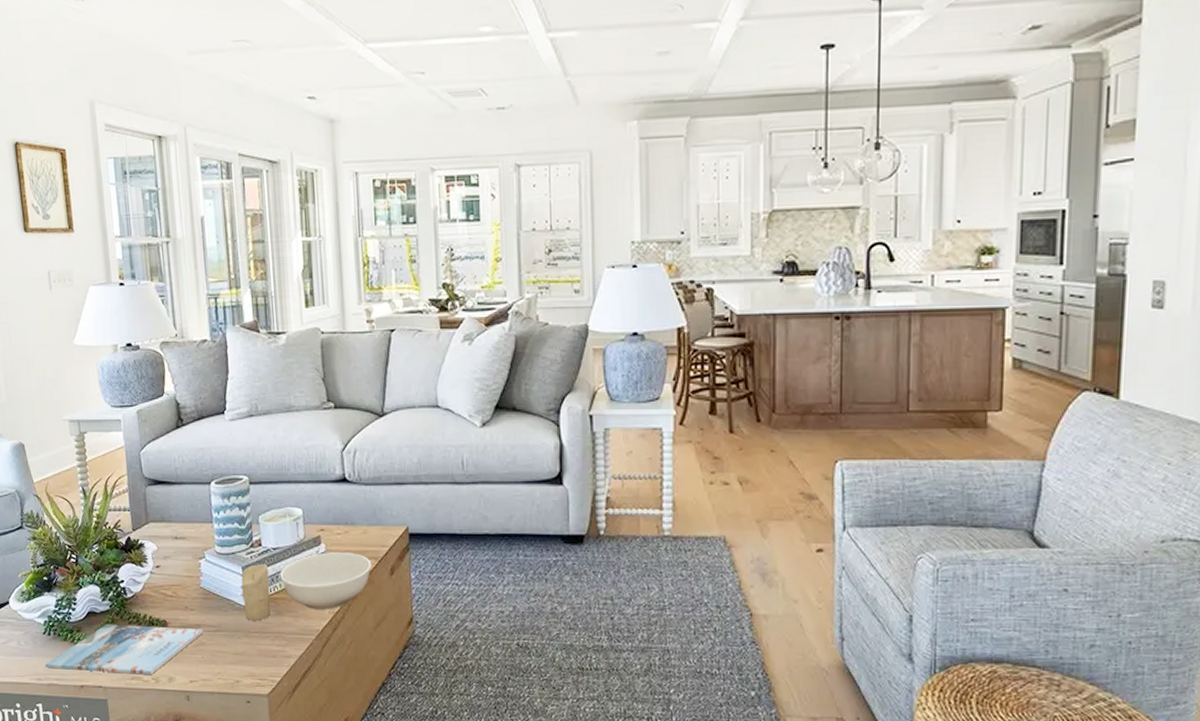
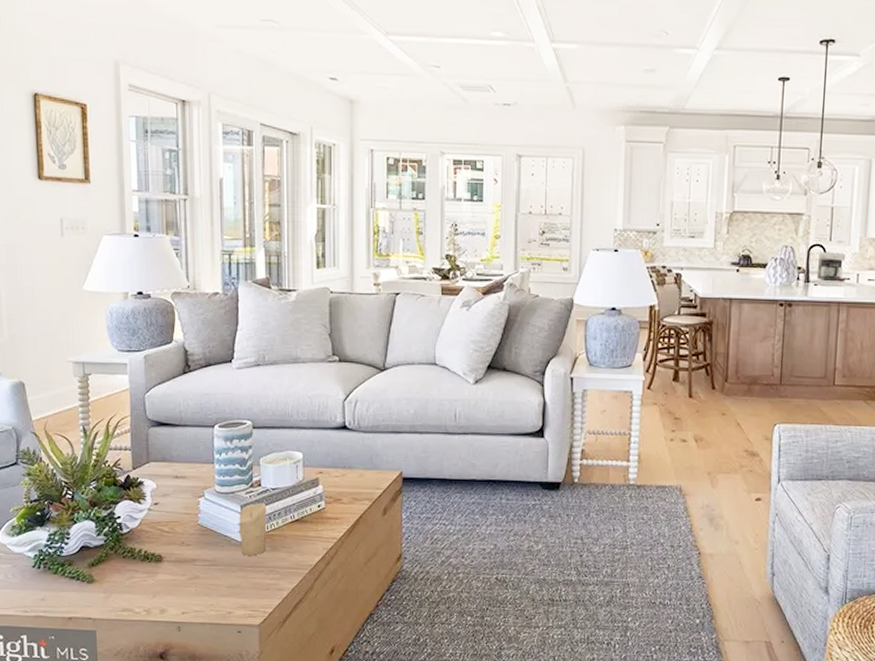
magazine: present [45,623,203,674] -> none [32,558,198,606]
bowl: present [280,552,372,610] -> none [277,493,366,546]
coffee maker: none [879,250,918,287] -> present [816,252,846,282]

